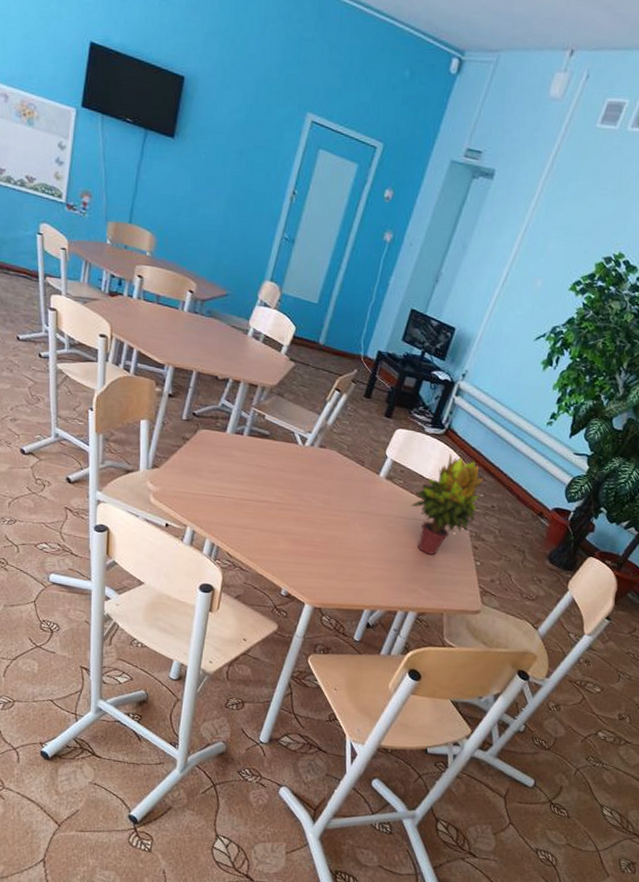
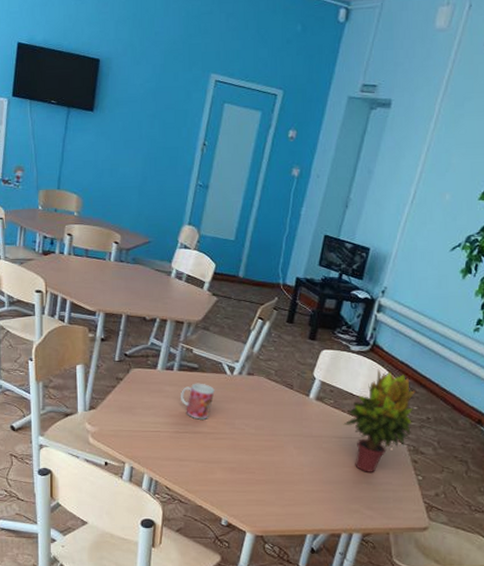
mug: none [249,450,285,489] -> present [181,383,215,420]

